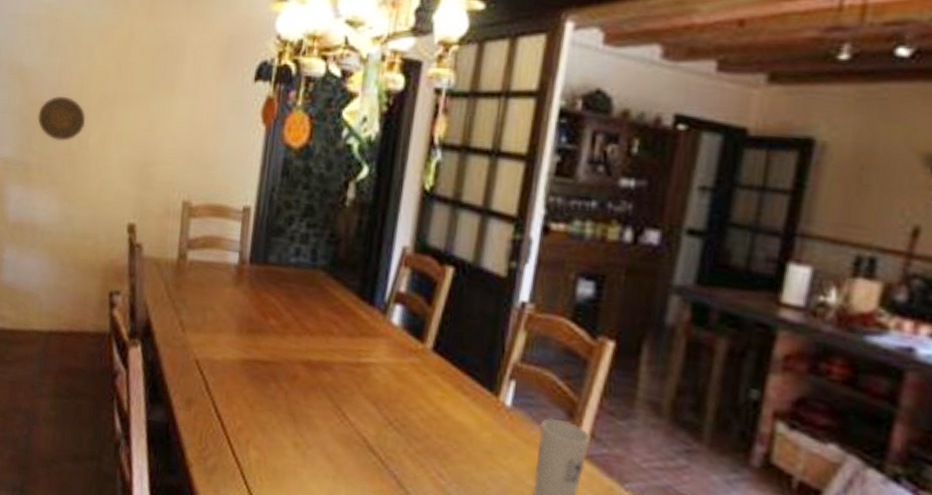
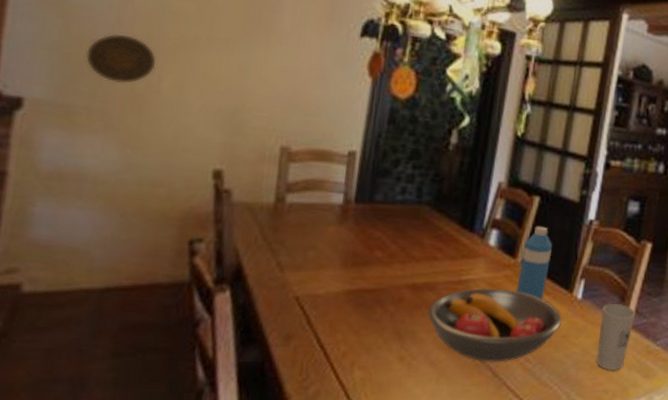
fruit bowl: none [324,374,485,472] -> present [428,288,562,362]
water bottle: none [425,304,472,401] -> present [516,226,553,300]

